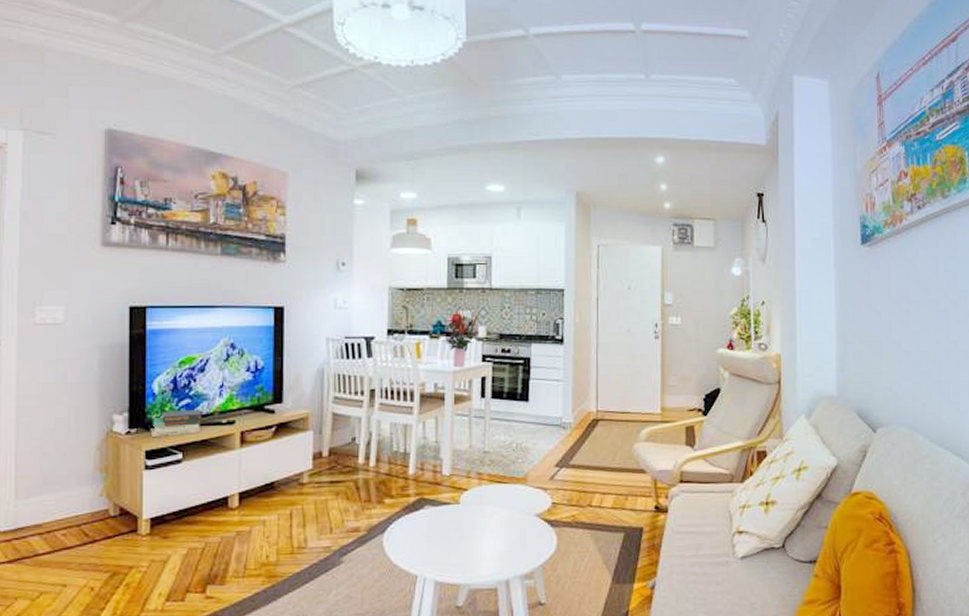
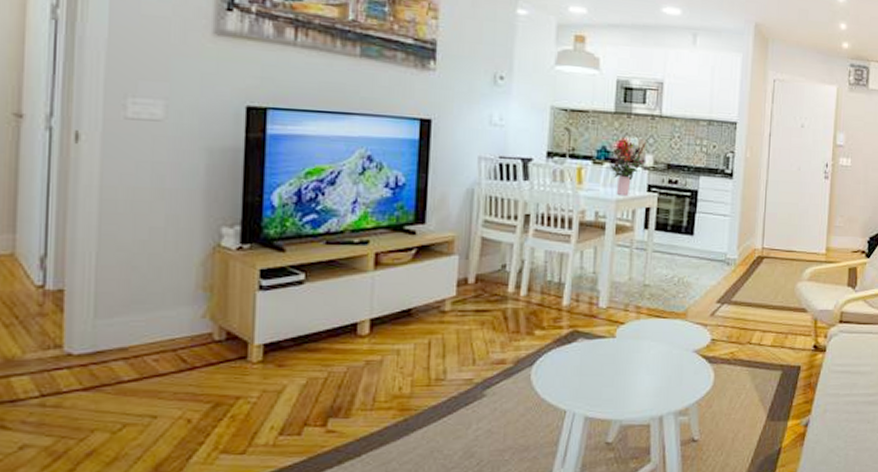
books: present [150,409,202,438] -> none [267,225,330,256]

